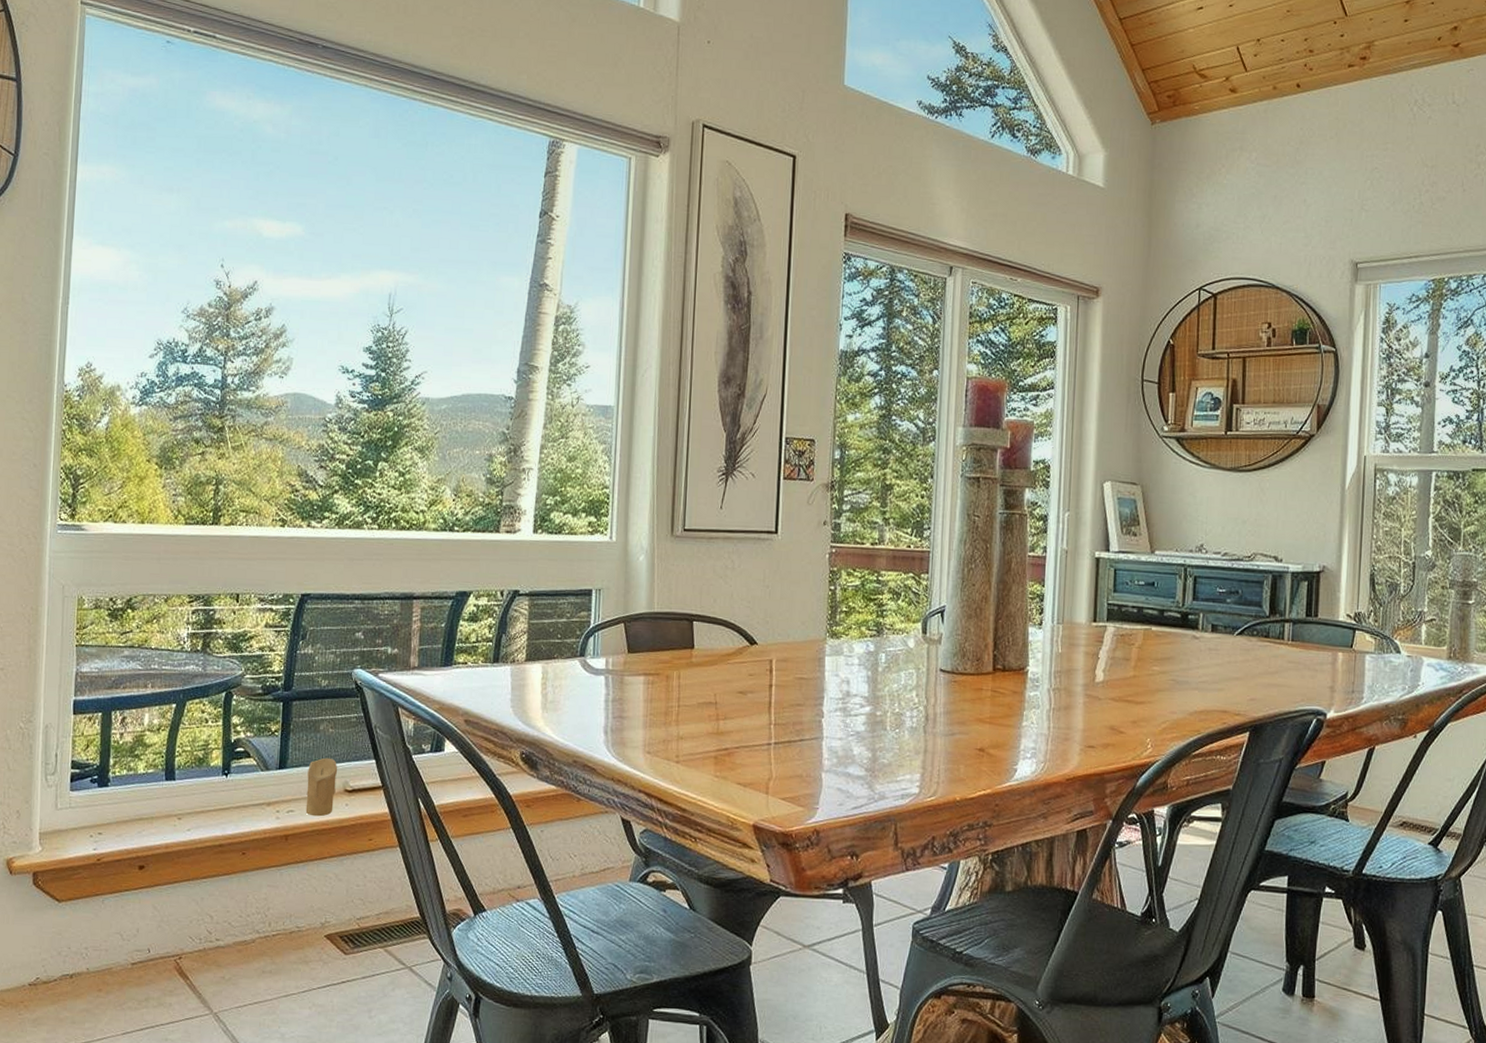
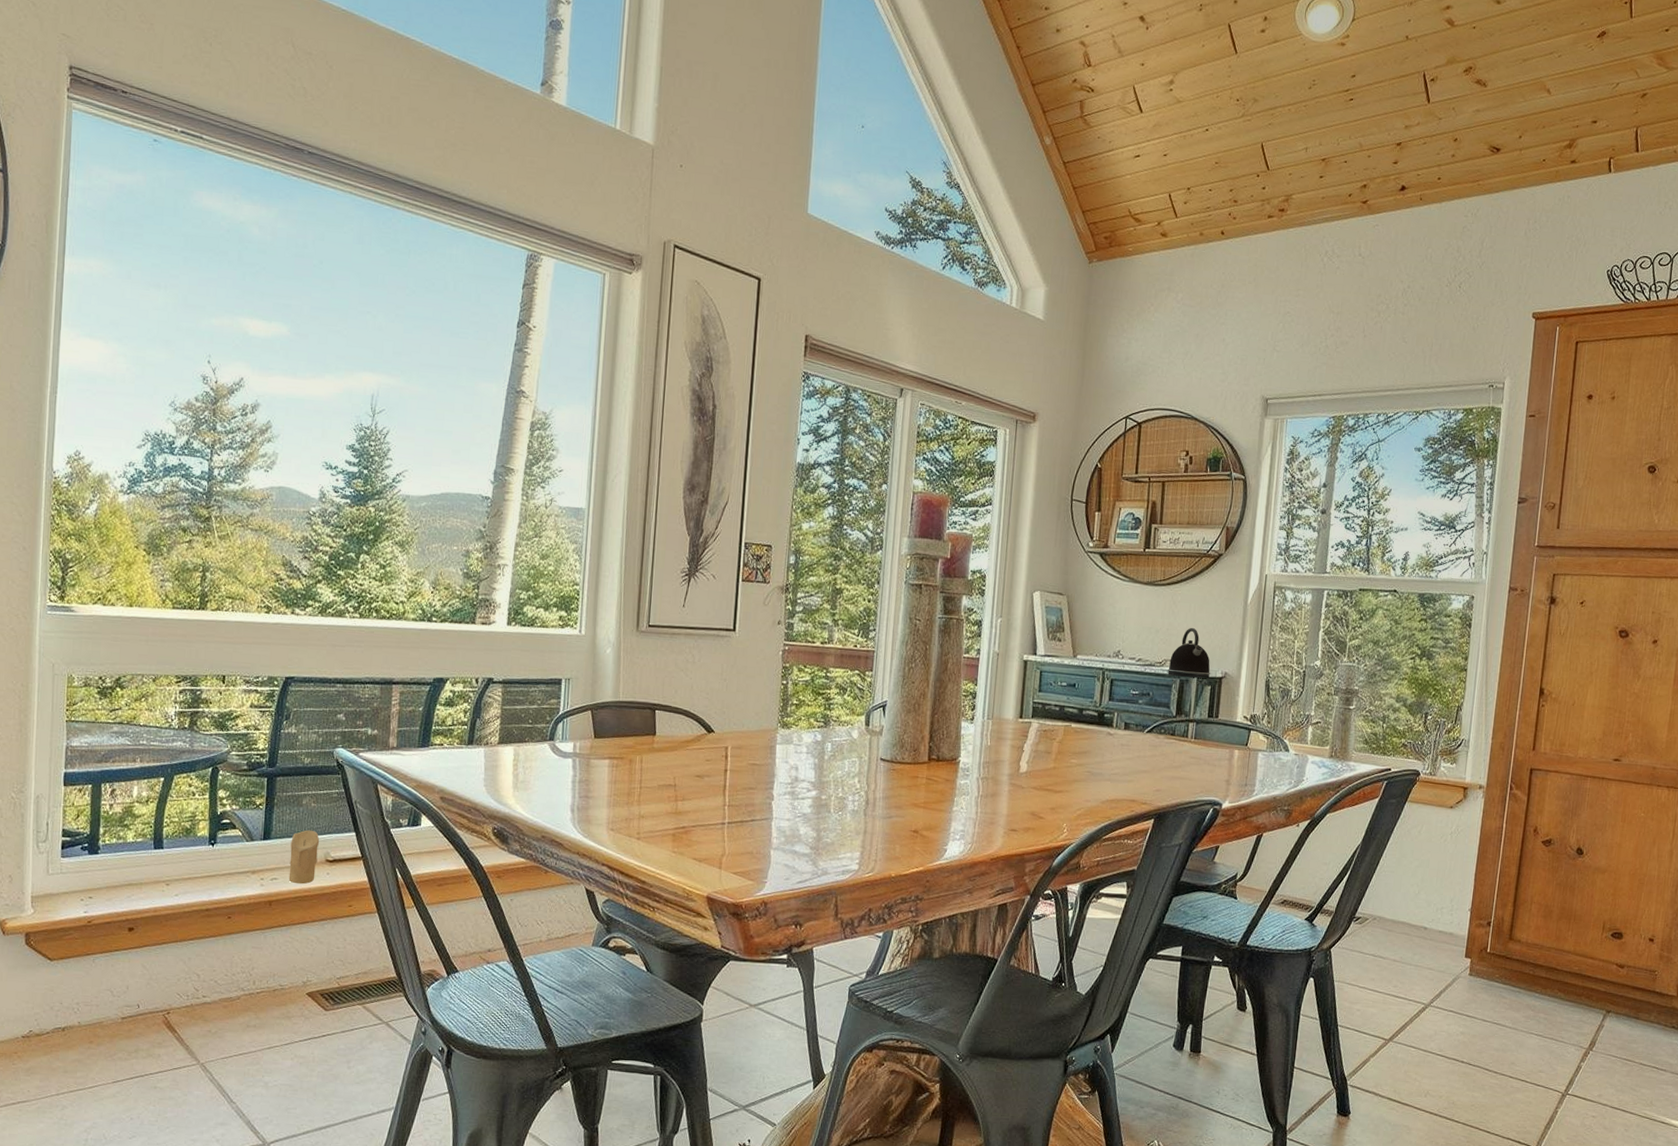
kettle: none [1258,516,1307,573] -> present [1167,627,1211,678]

